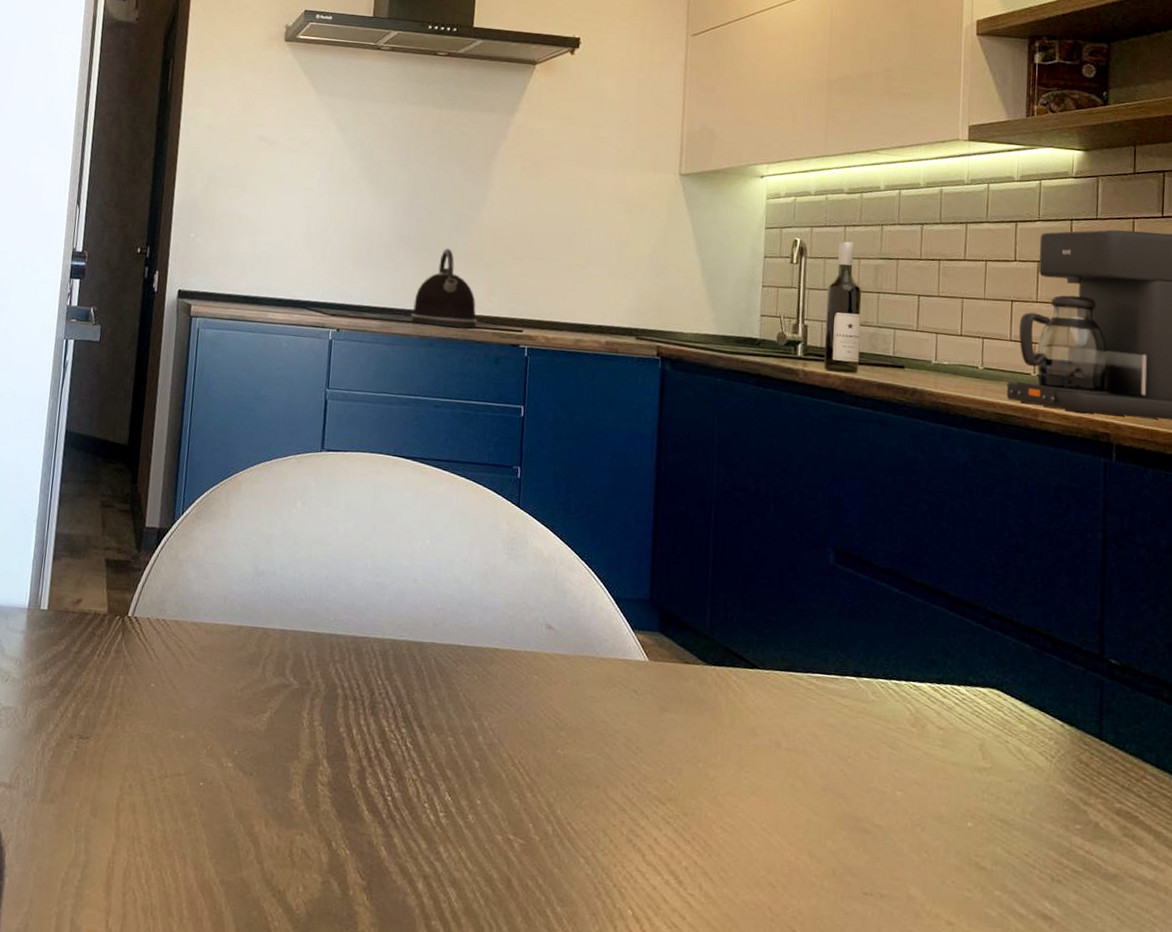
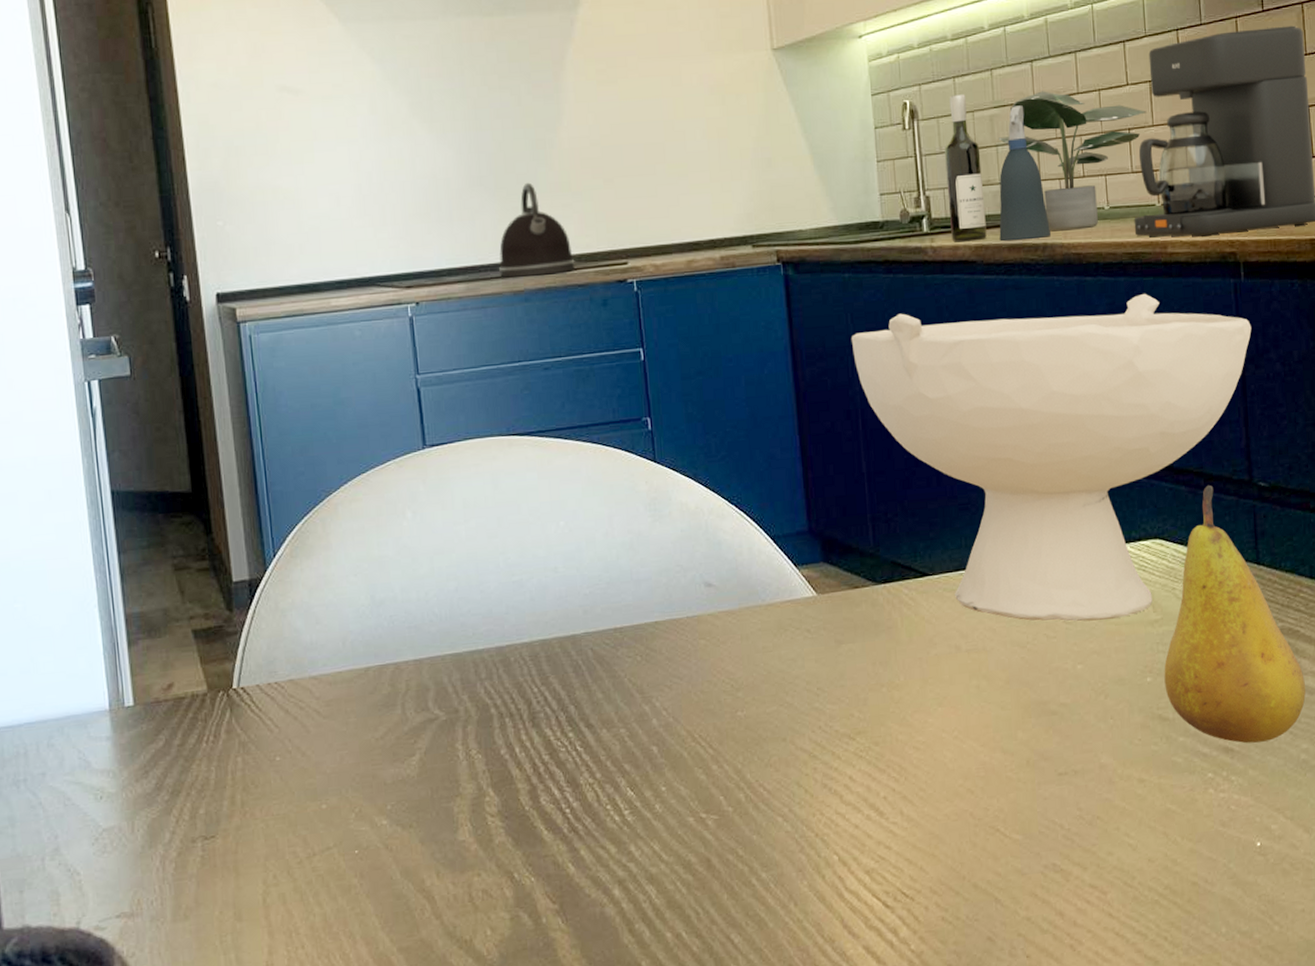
ceramic bowl: none [715,423,1118,757] -> present [851,293,1252,622]
spray bottle: none [870,260,922,384] -> present [999,105,1051,241]
potted plant: none [881,252,1032,383] -> present [998,91,1147,232]
fruit: none [986,649,1139,921] -> present [1164,485,1306,744]

